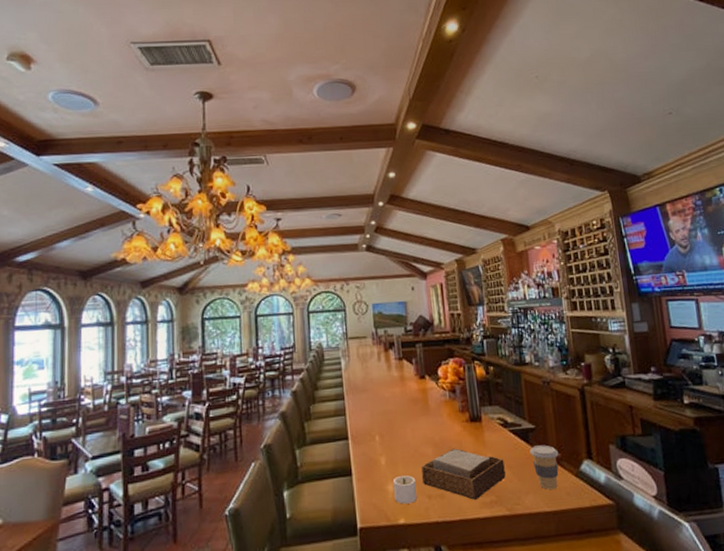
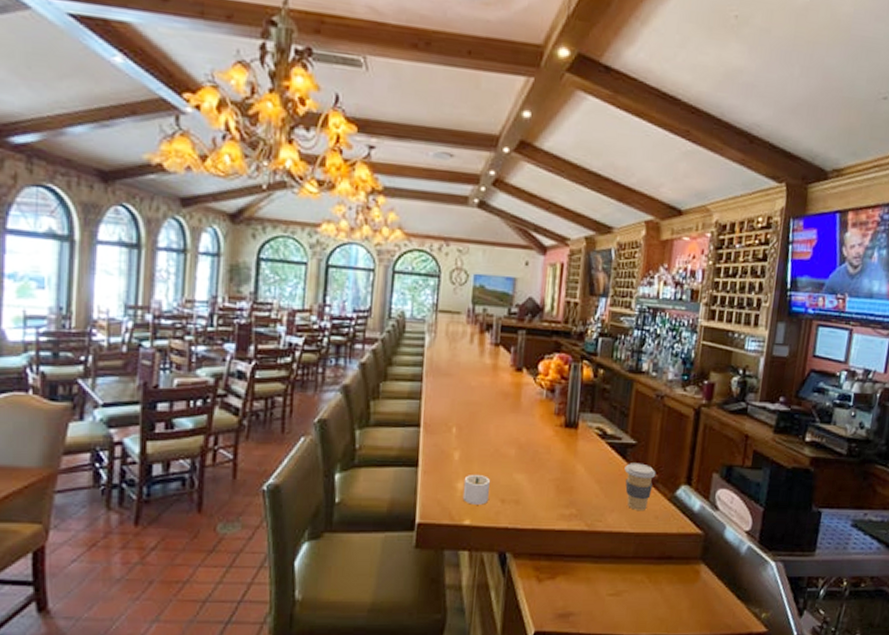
napkin holder: present [421,448,506,500] -> none [497,453,594,510]

